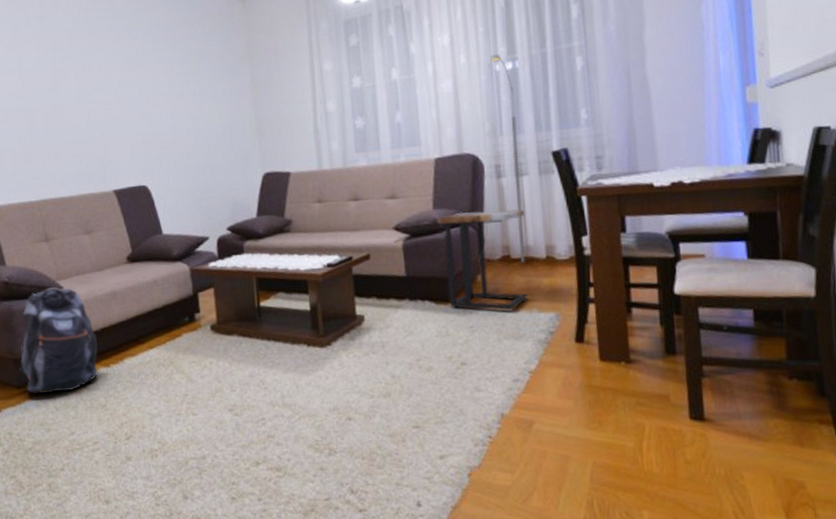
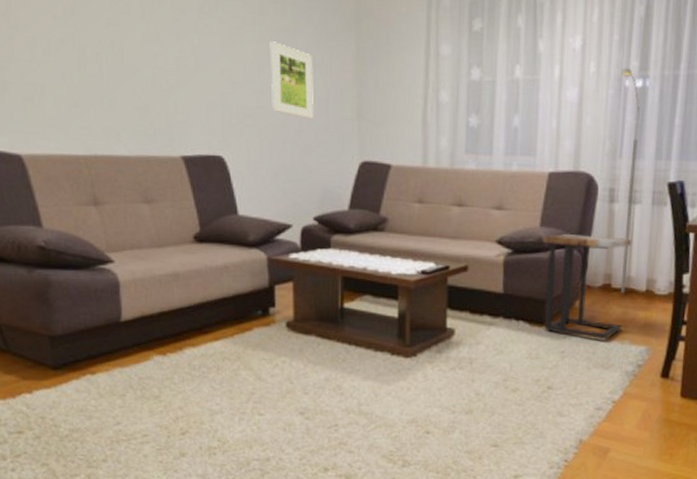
backpack: present [18,286,98,394] -> none [55,258,154,378]
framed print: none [179,83,220,144] -> present [270,41,313,119]

